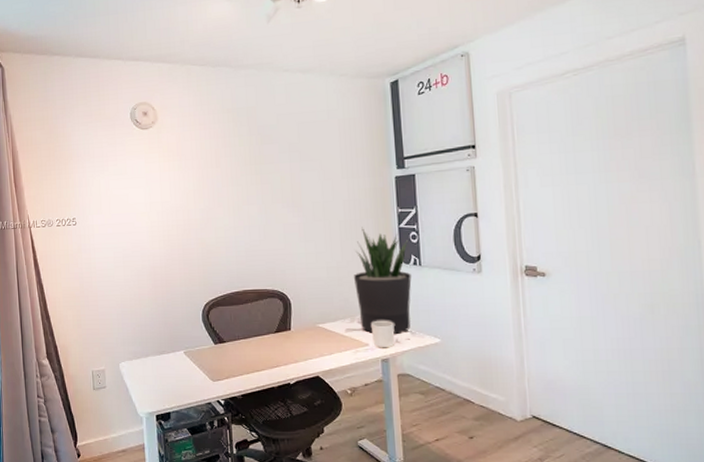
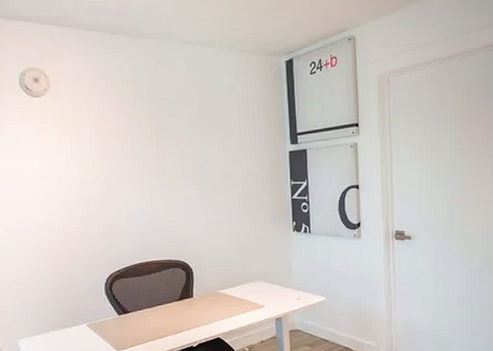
planter: present [354,227,412,334] -> none [252,198,302,296]
mug: present [371,320,395,348] -> none [267,283,288,309]

